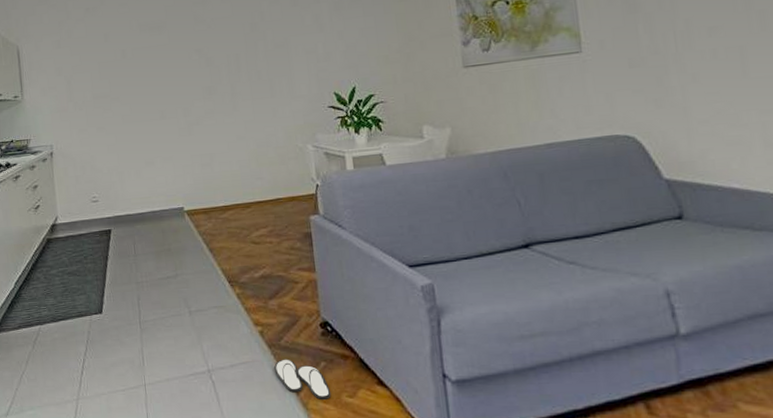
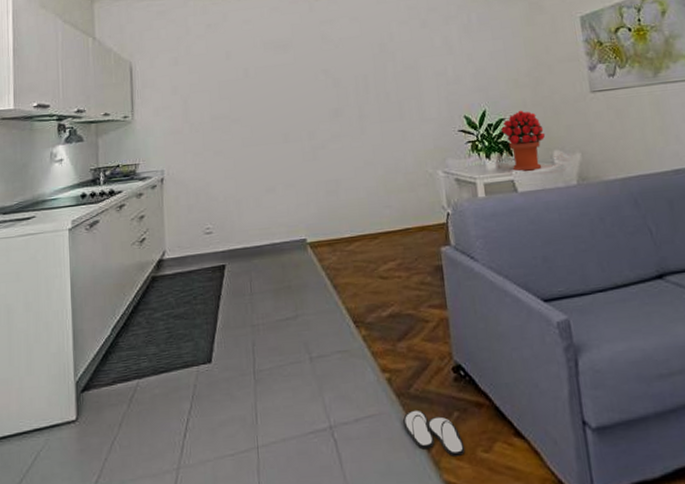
bouquet: none [371,86,415,146] -> present [501,110,546,171]

